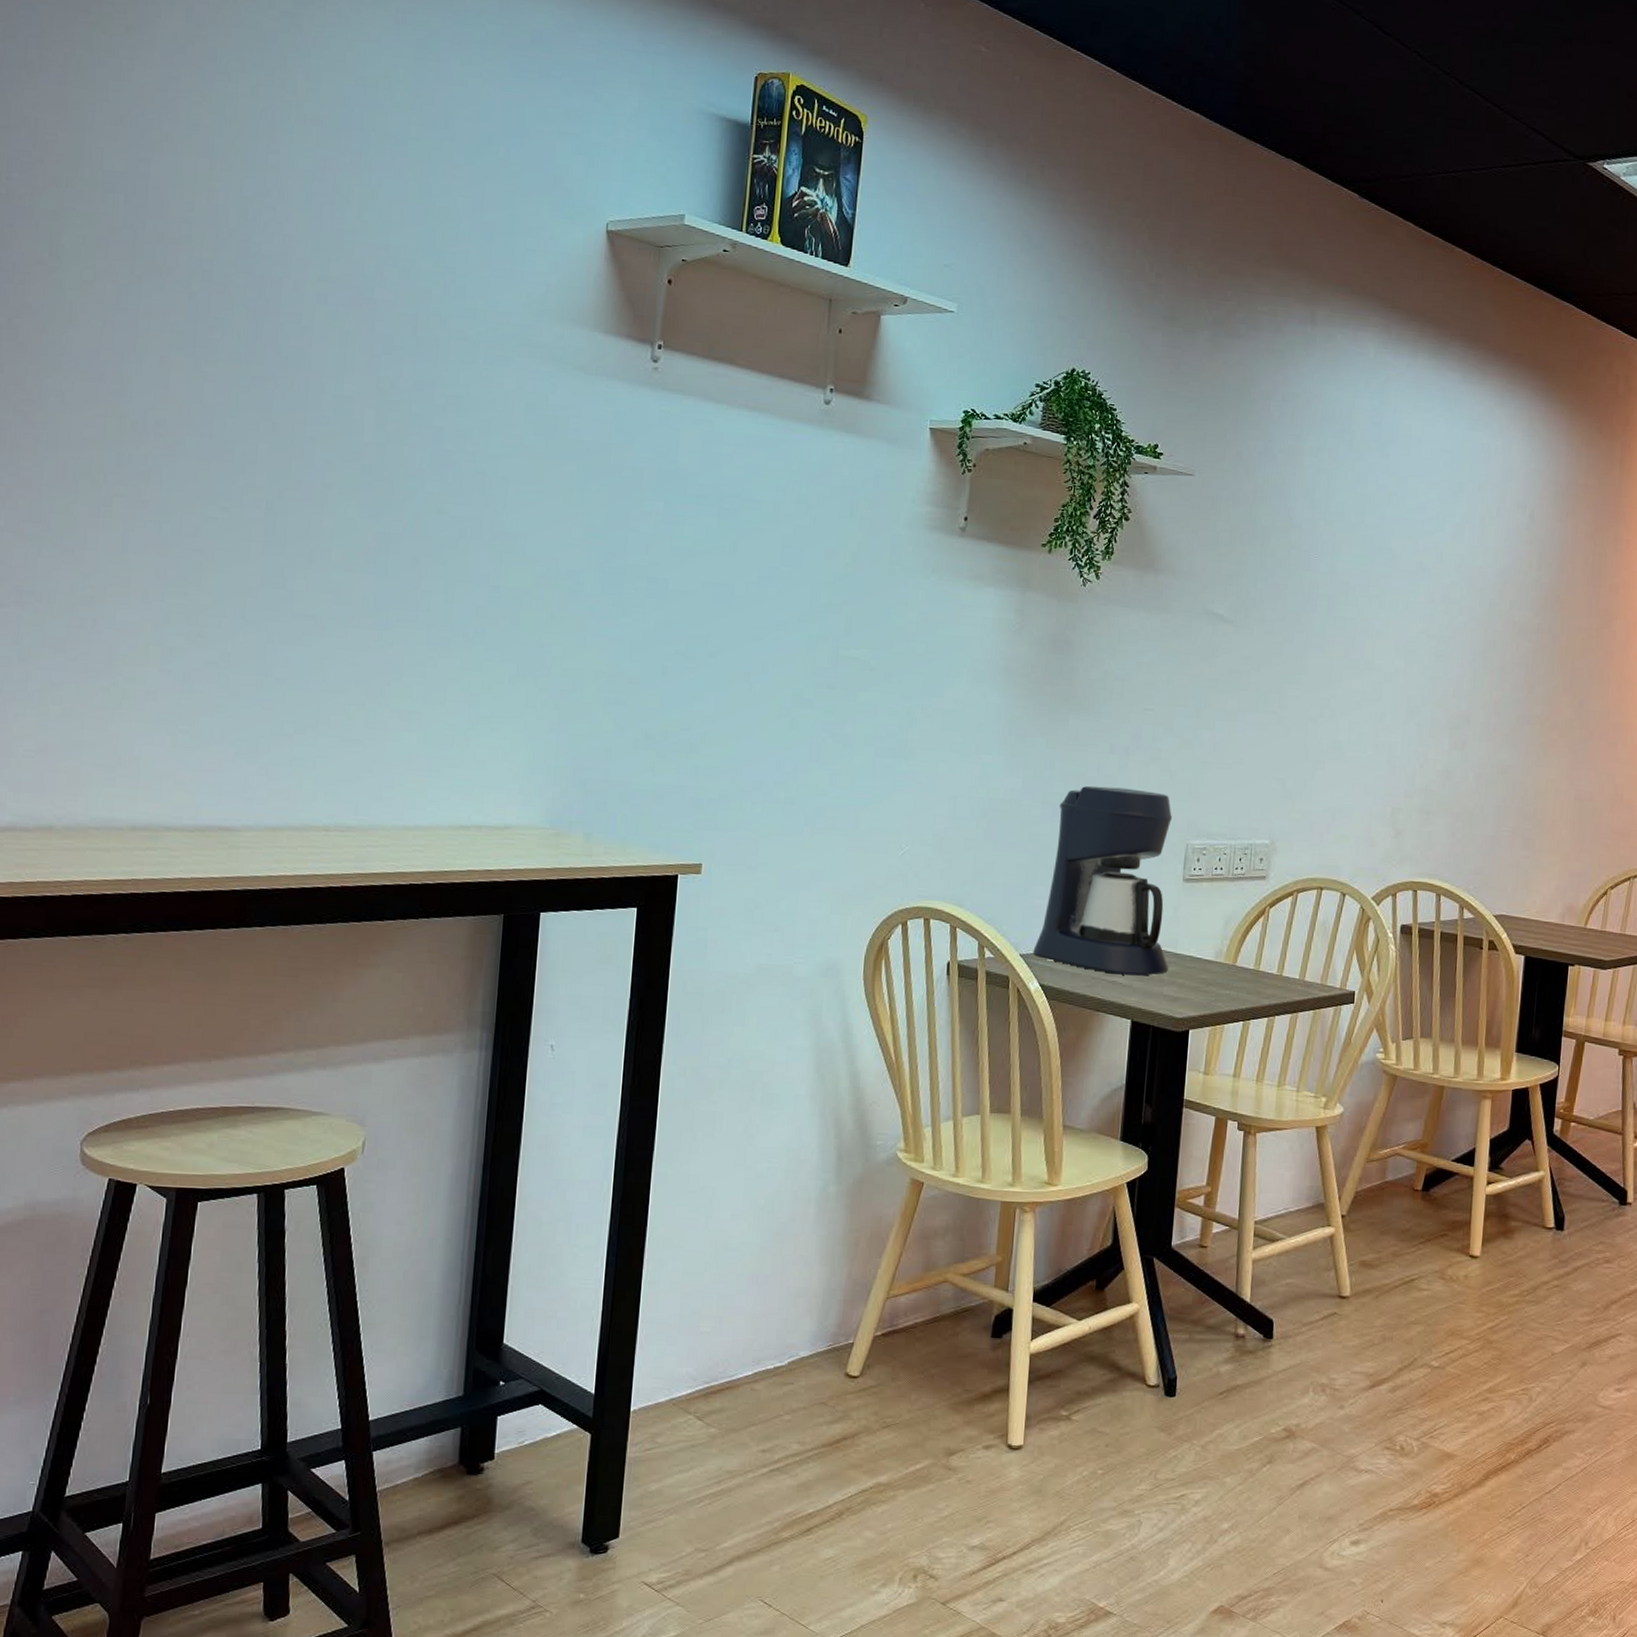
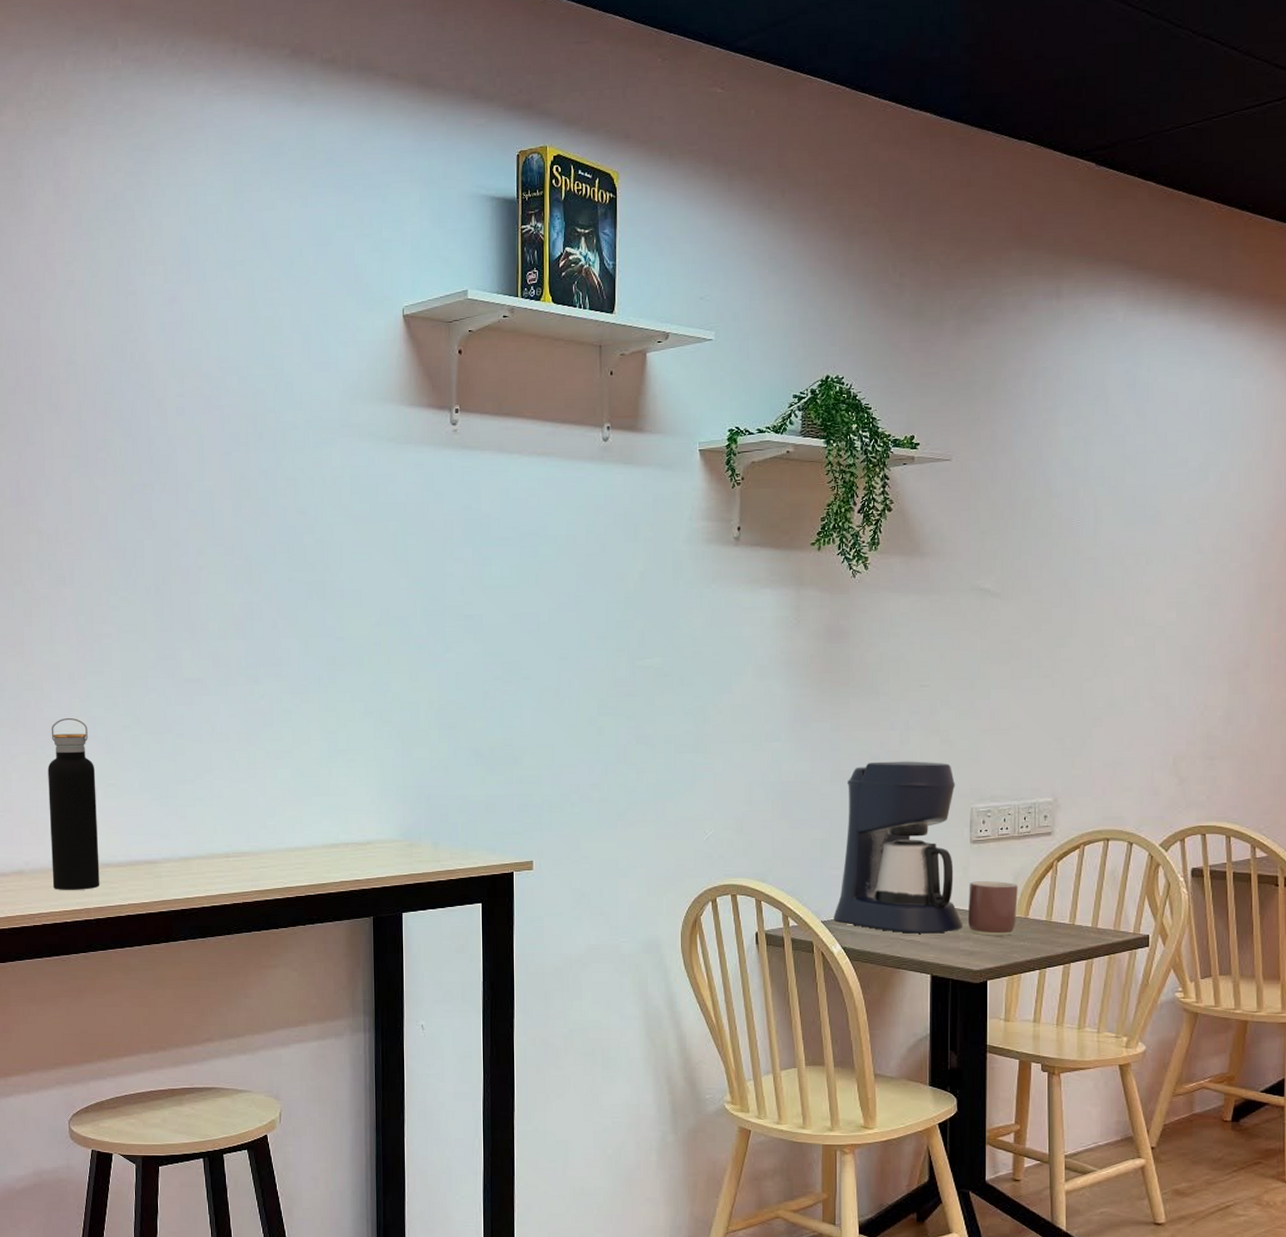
water bottle: none [91,644,165,857] -> present [48,717,100,891]
mug: none [1173,922,1228,983] -> present [967,881,1018,936]

